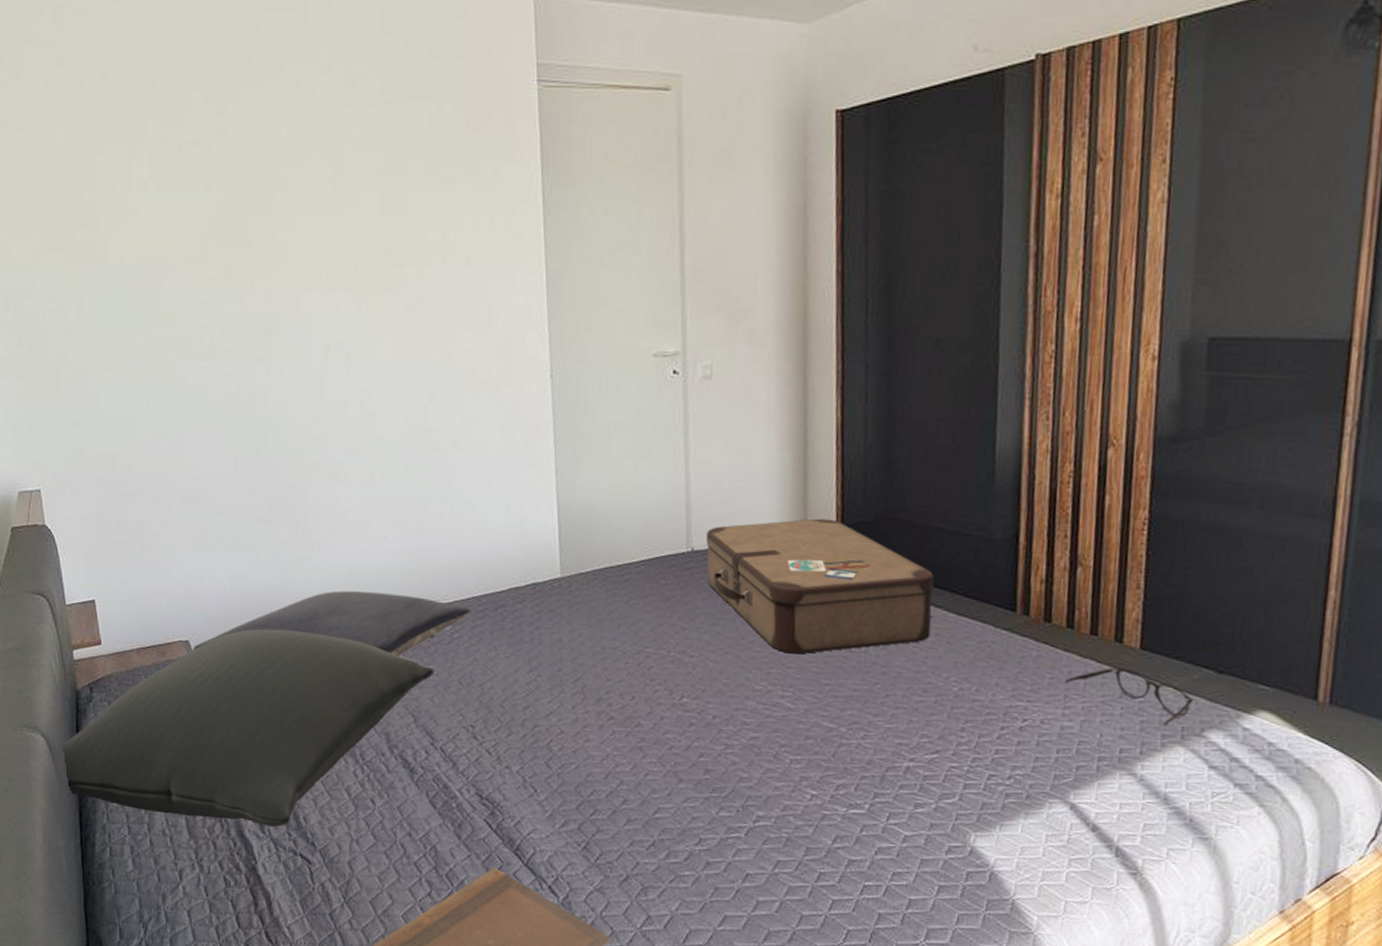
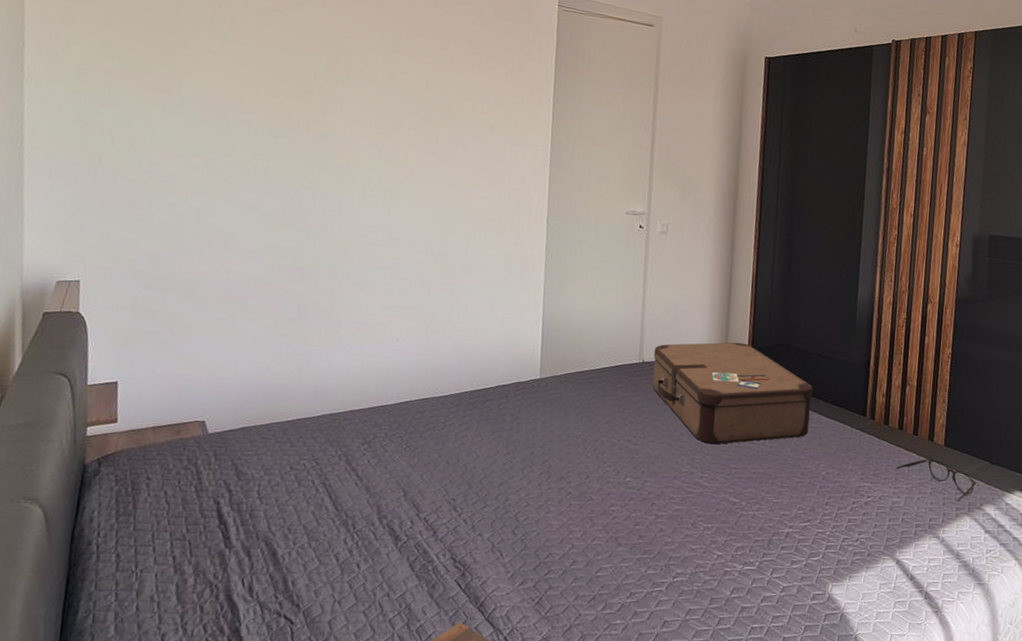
pillow: present [60,628,435,827] -> none [58,412,427,591]
pillow: present [193,590,471,657] -> none [208,382,464,440]

